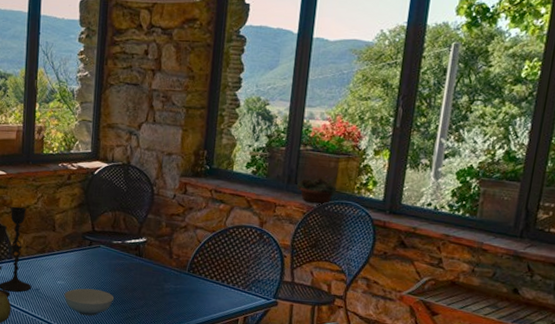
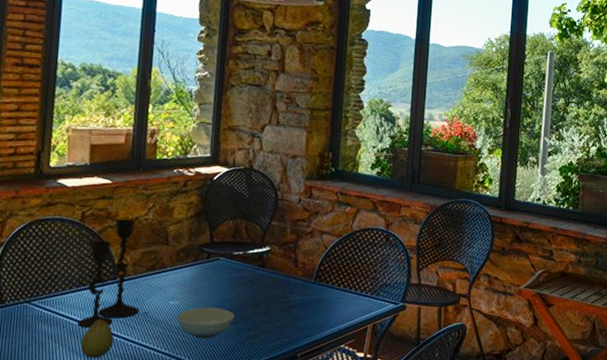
succulent planter: present [297,175,338,206] -> none [420,174,458,205]

